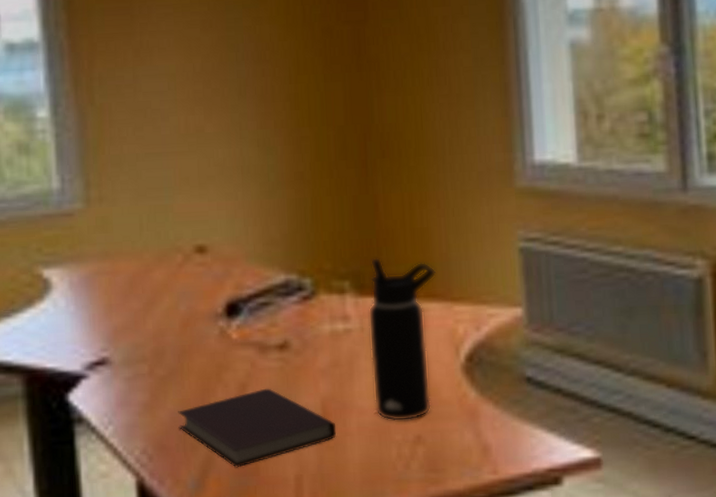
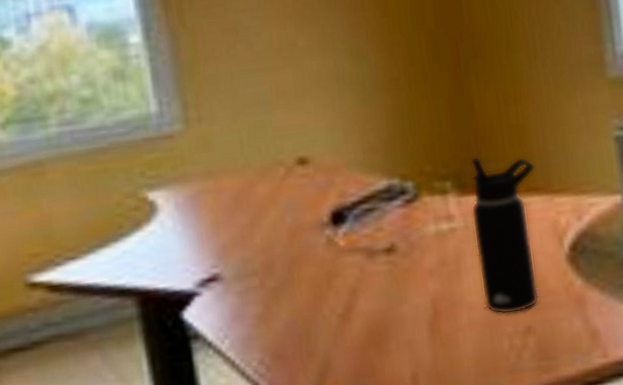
notebook: present [178,388,337,468] -> none [291,291,449,371]

